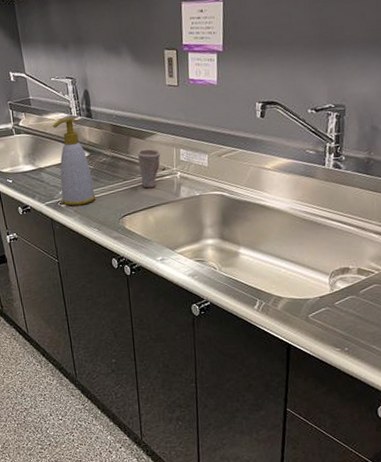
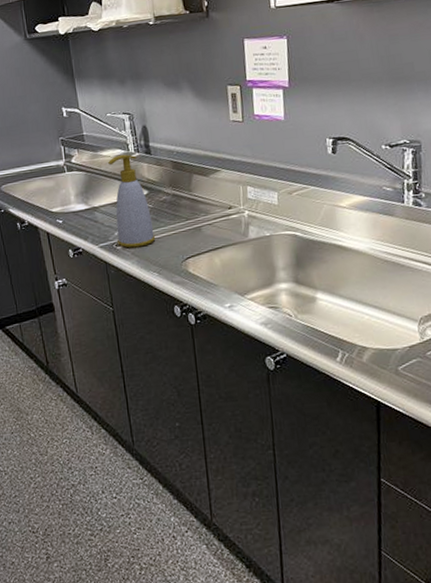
cup: present [137,148,161,189] -> none [200,186,227,229]

